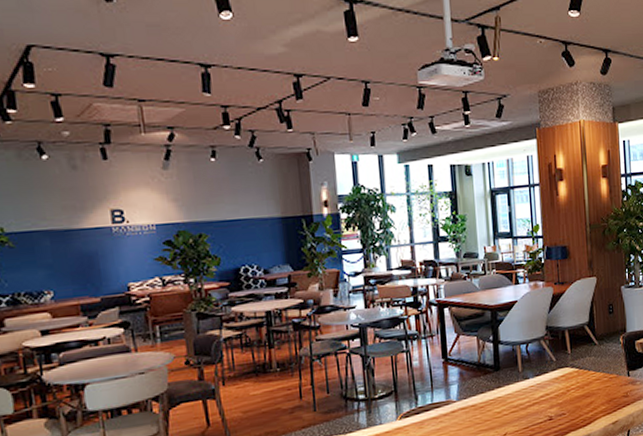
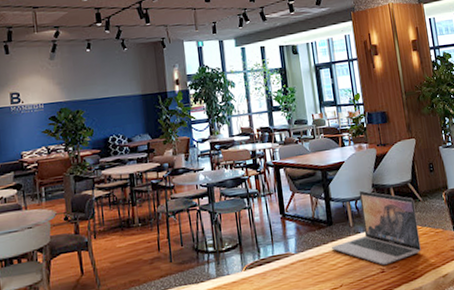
laptop: none [498,333,593,412] -> present [332,190,421,265]

